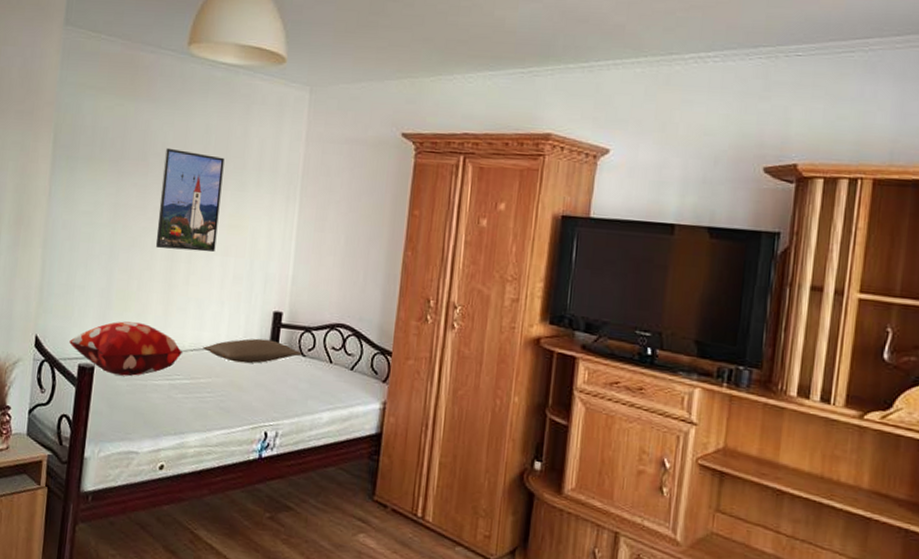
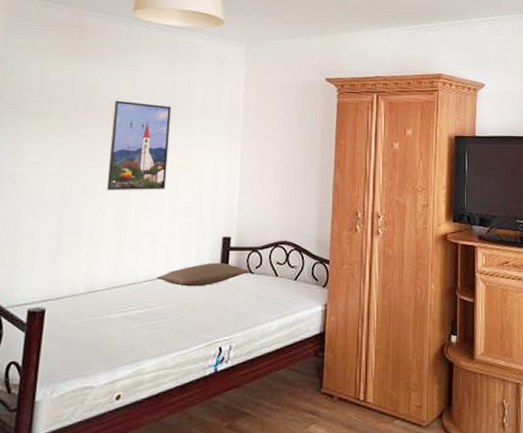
decorative pillow: present [69,321,184,377] -> none [17,262,138,315]

